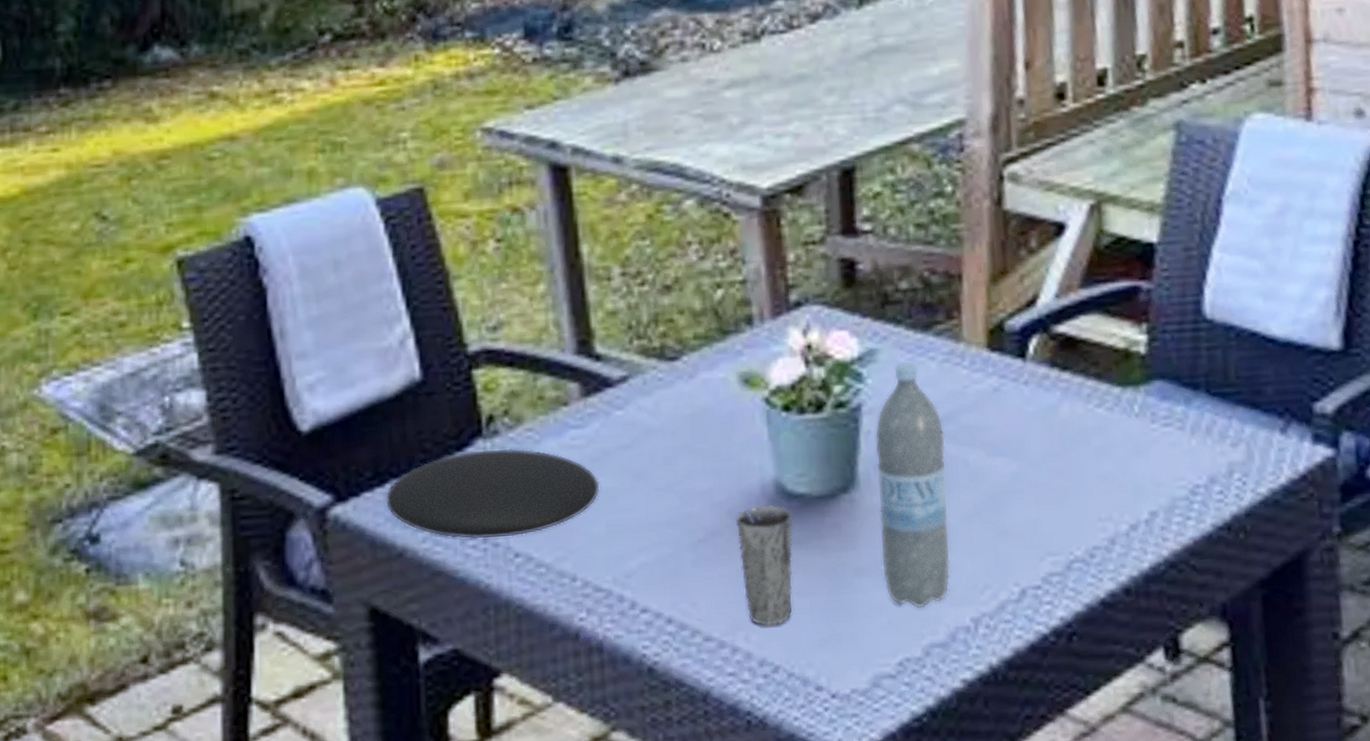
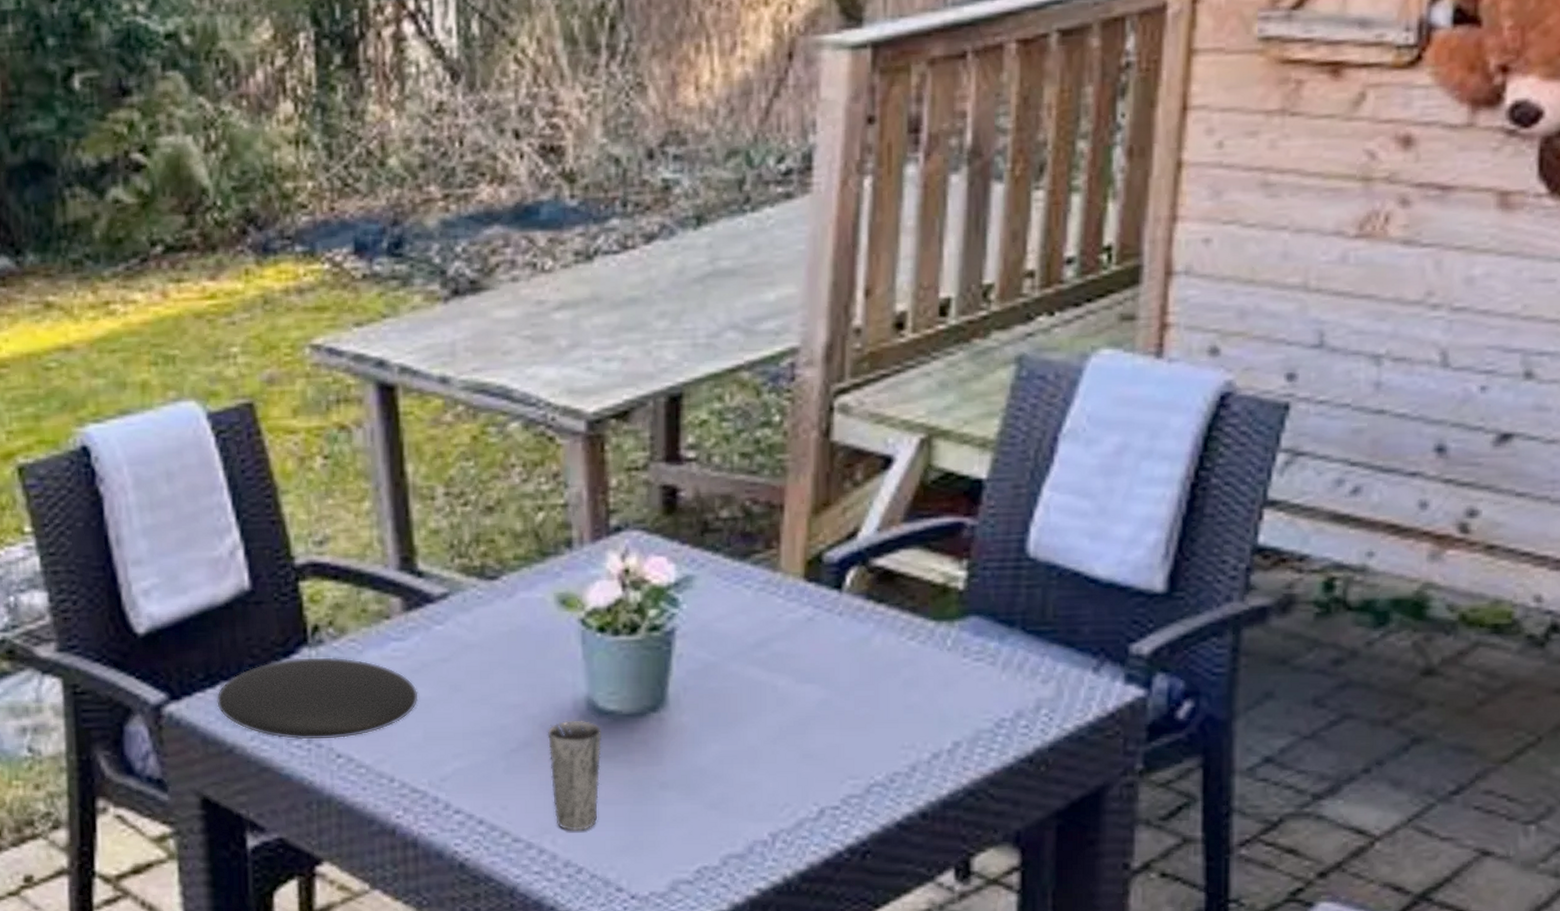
water bottle: present [874,361,951,609] -> none [686,588,755,822]

